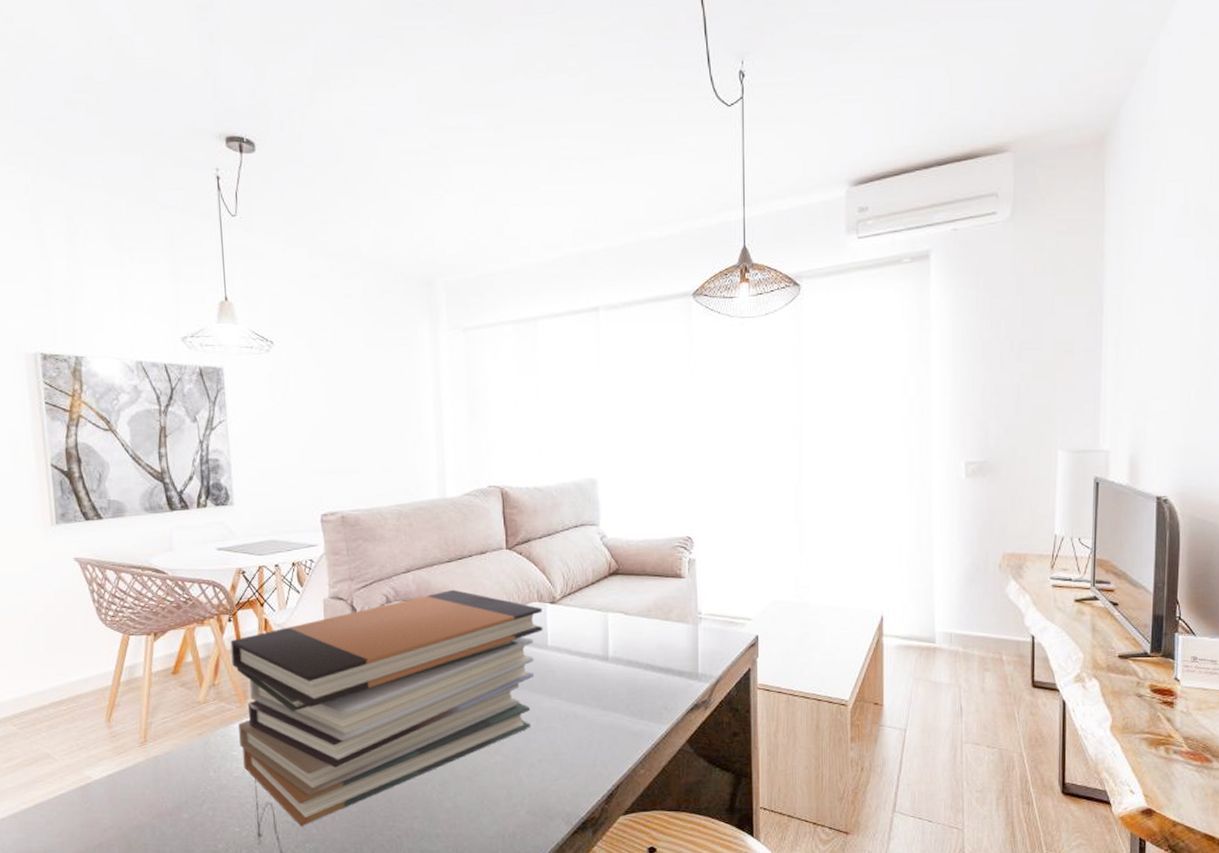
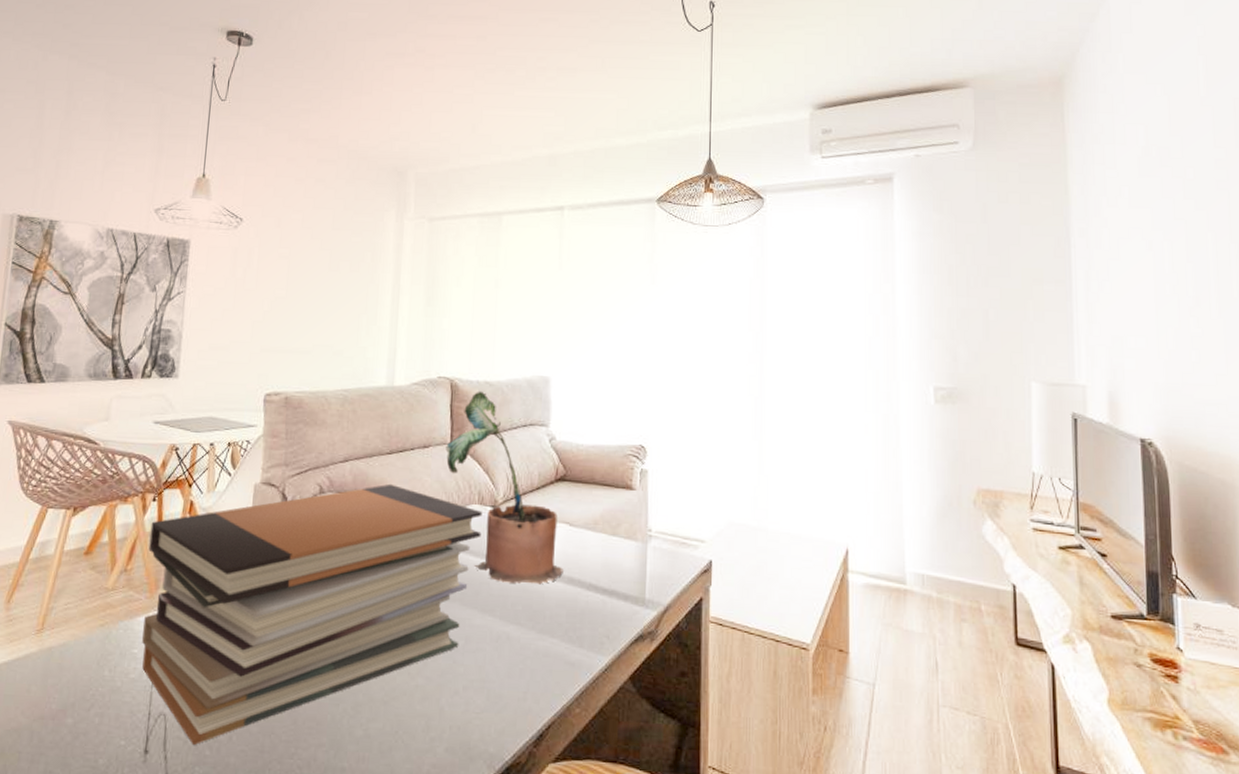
potted plant: none [502,496,622,669] -> present [446,391,563,585]

